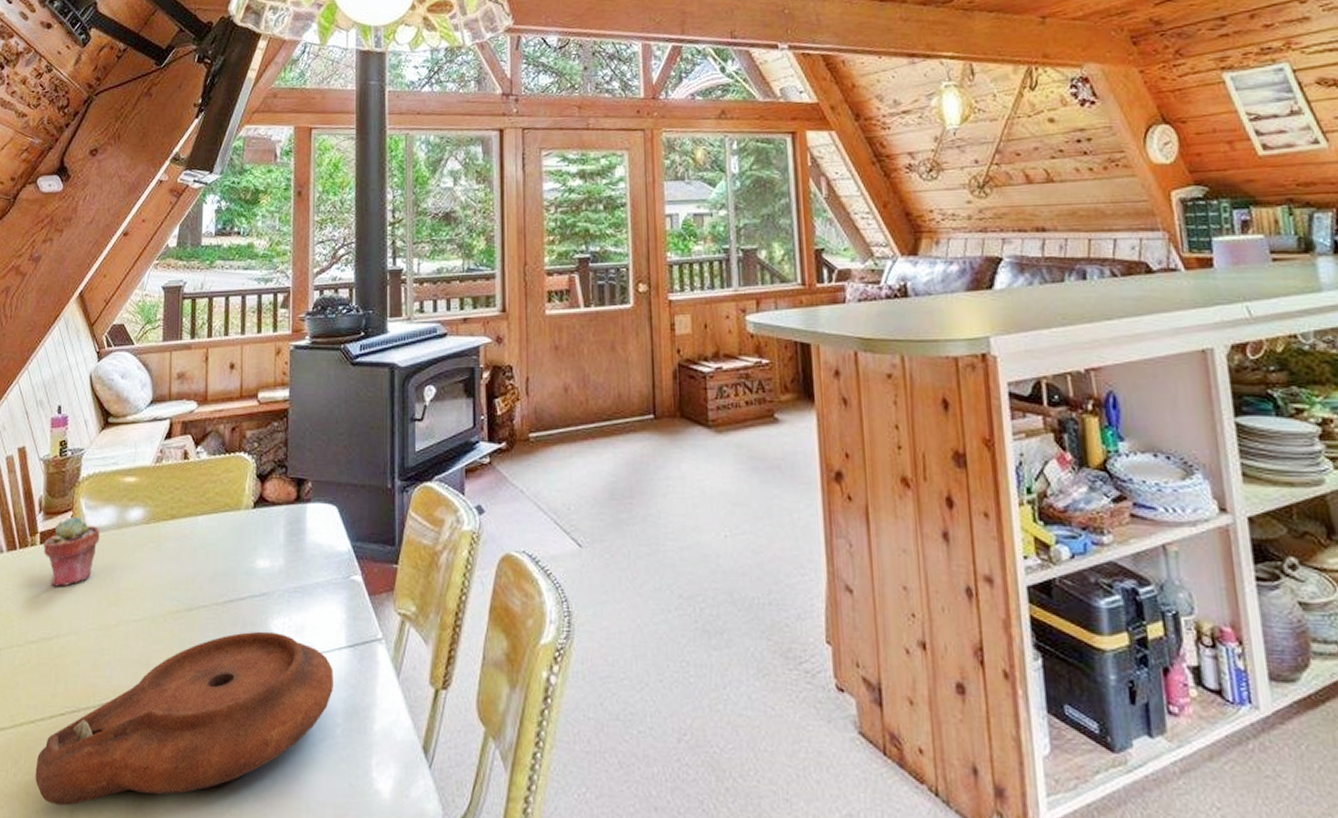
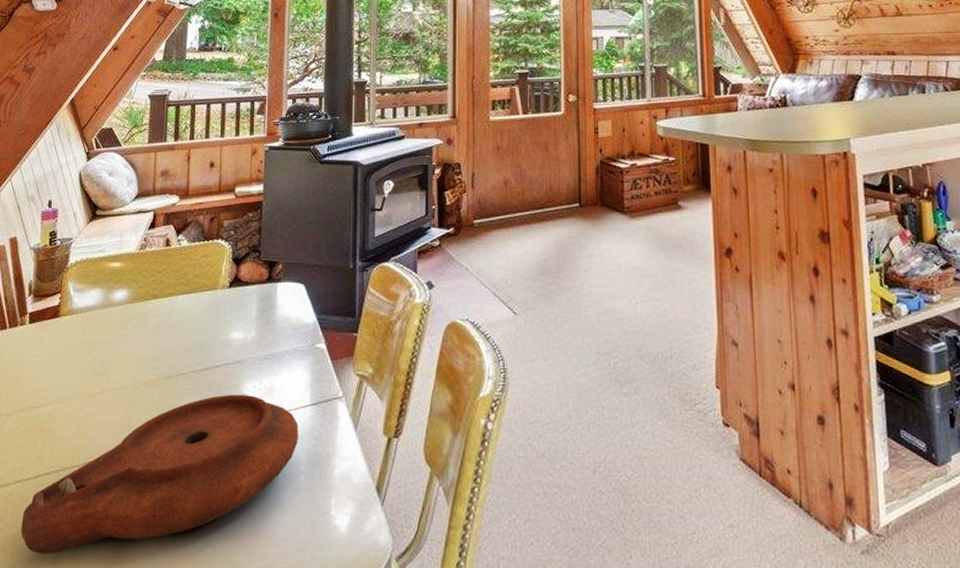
potted succulent: present [43,517,100,587] -> none [32,299,86,361]

